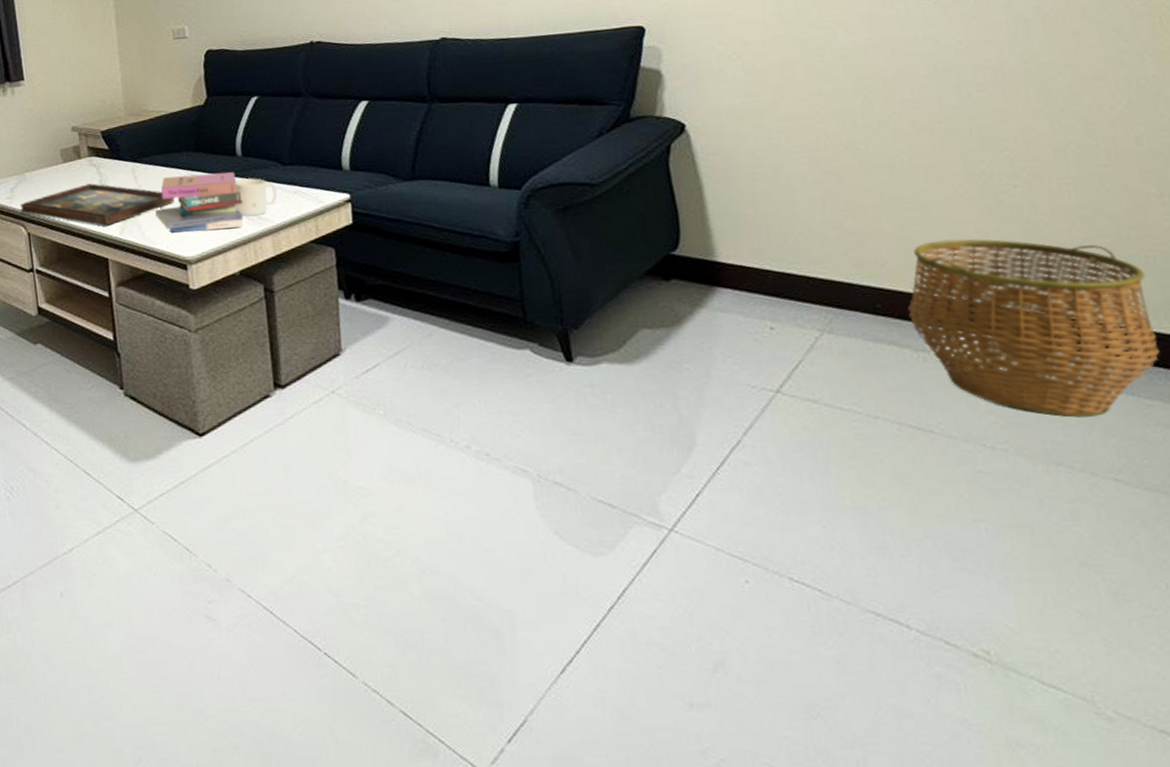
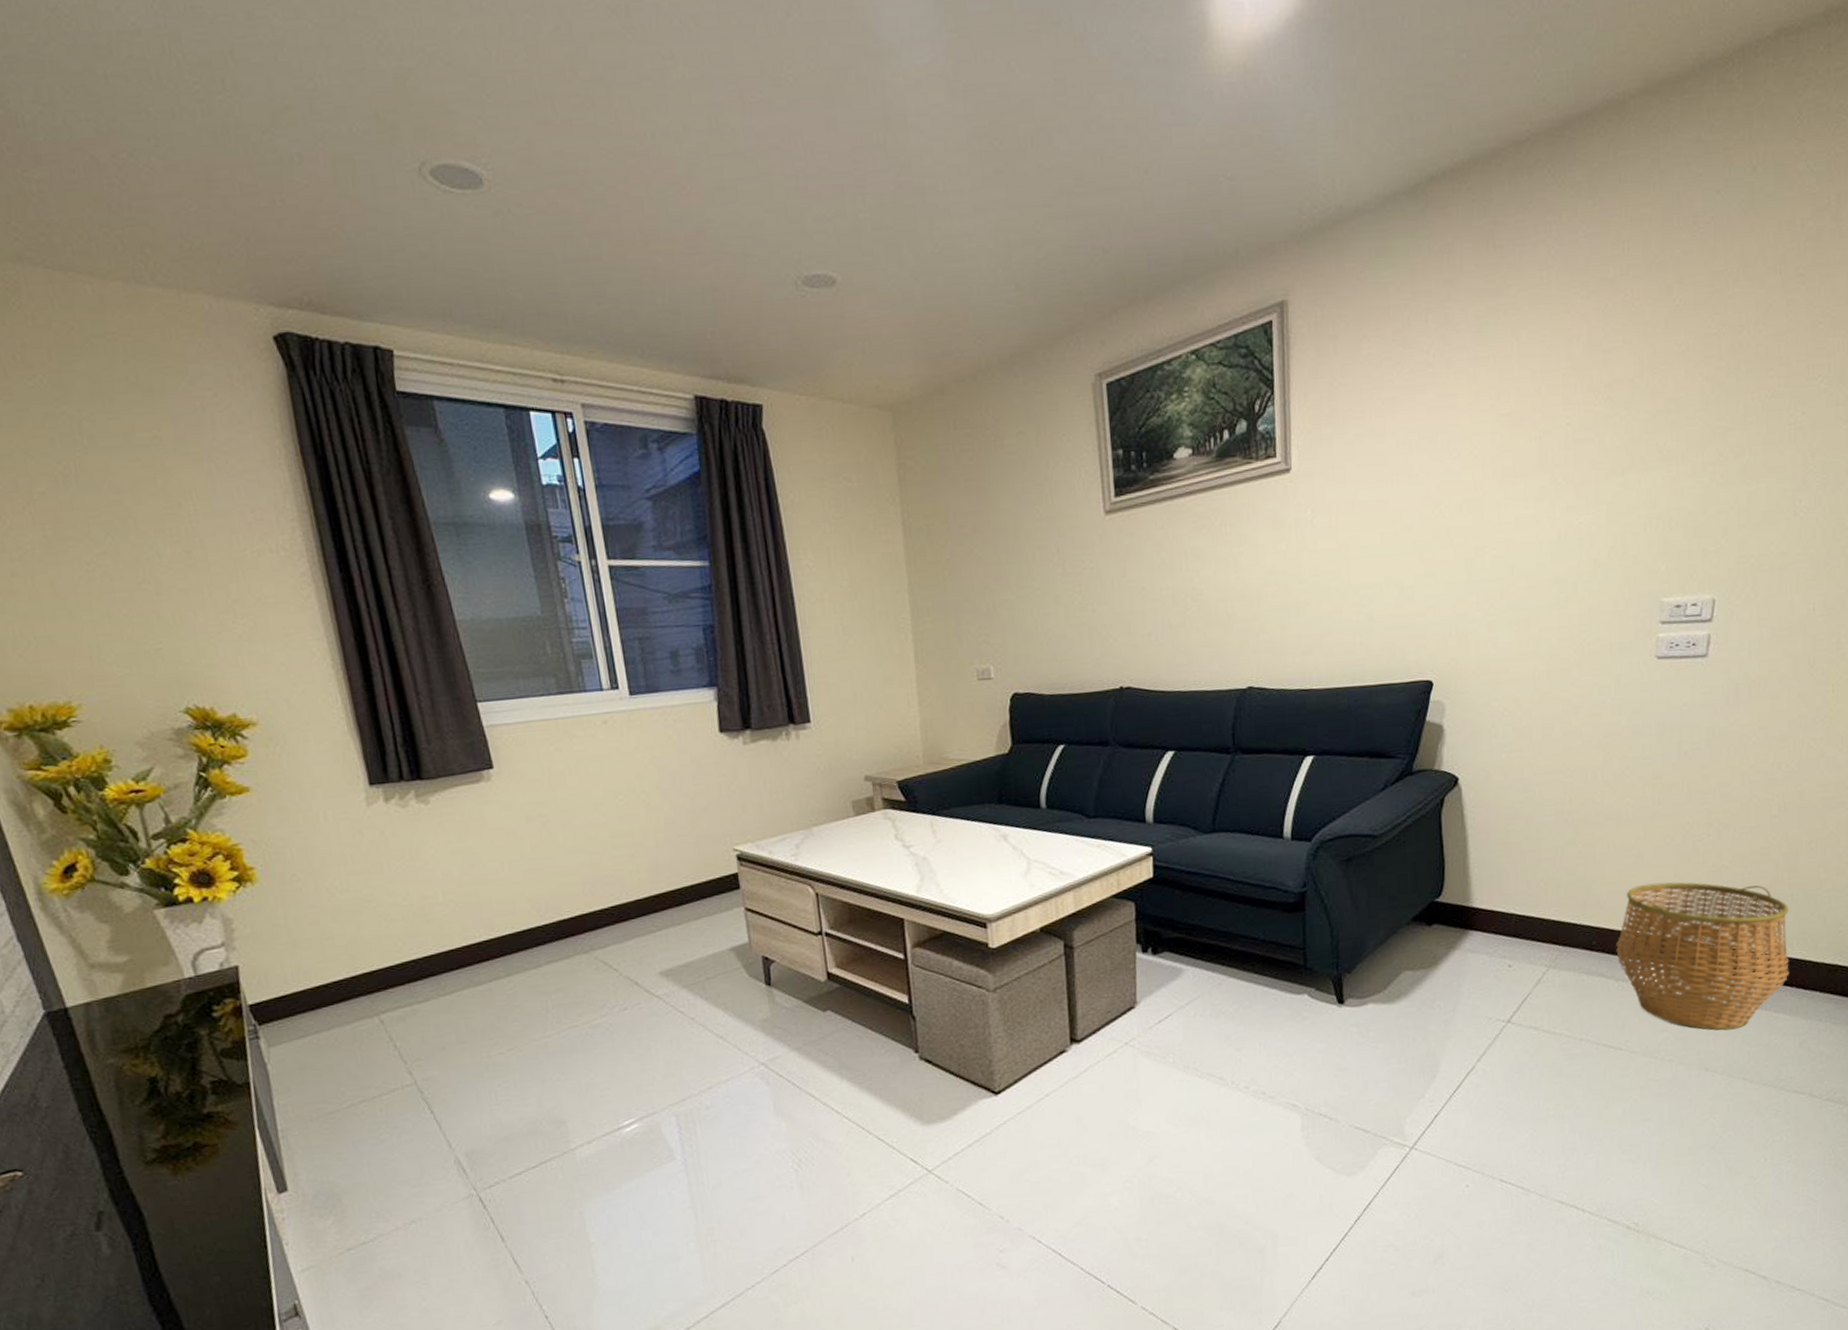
decorative tray: present [20,183,175,226] -> none [806,838,976,884]
books: present [155,172,244,233] -> none [954,825,1046,890]
mug: present [235,177,278,217] -> none [1037,831,1082,872]

